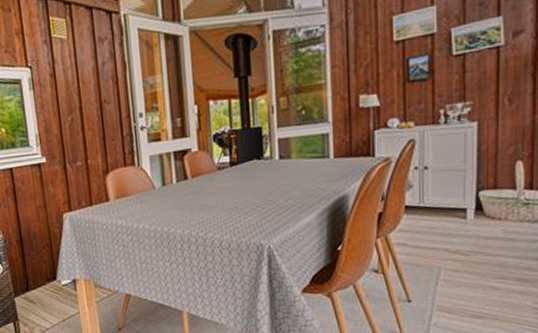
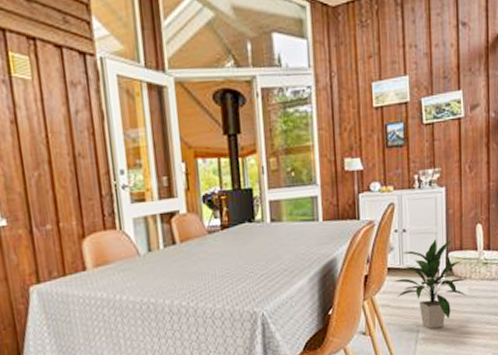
indoor plant: none [412,177,501,271] -> present [393,239,467,329]

